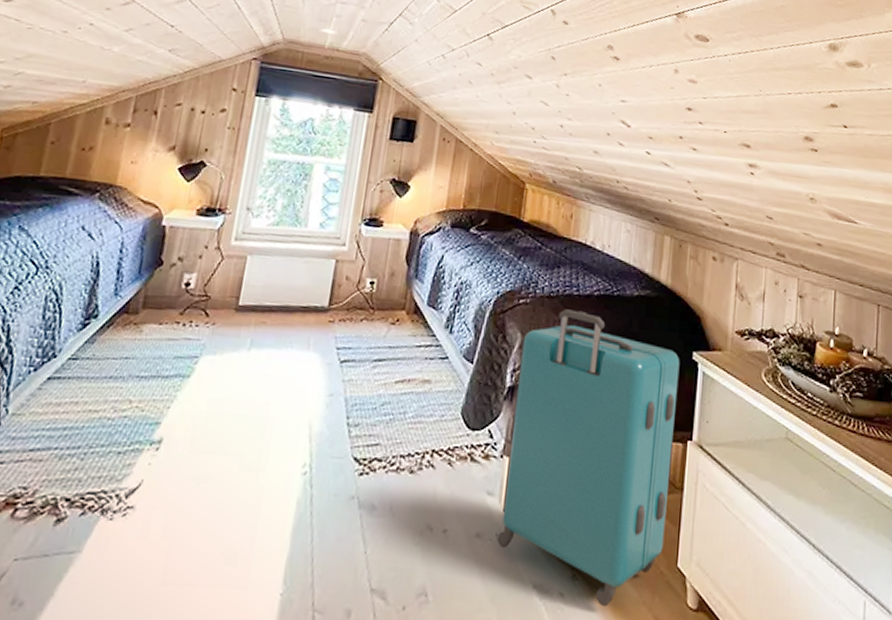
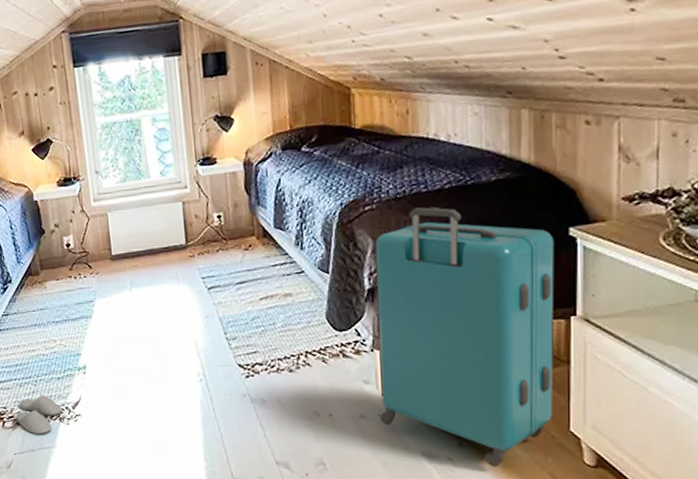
slippers: none [36,474,109,533] -> present [15,395,62,435]

